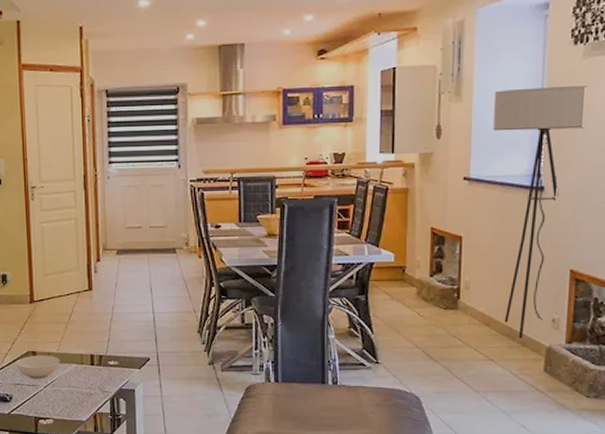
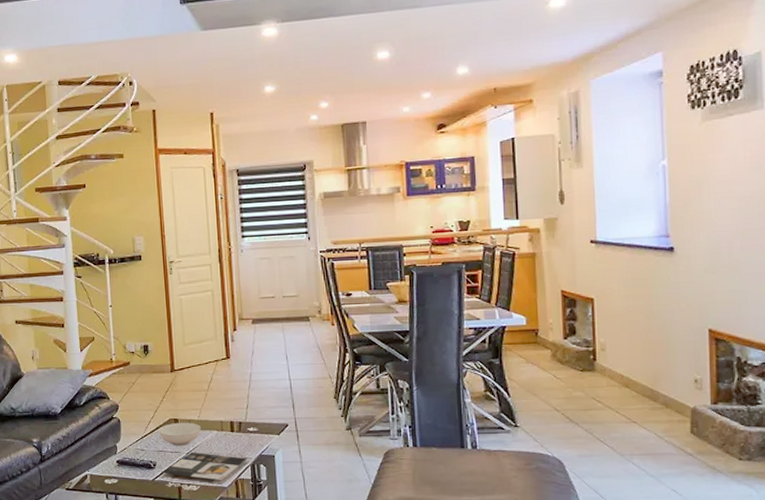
magazine: none [17,385,108,425] -> present [161,452,249,492]
floor lamp: present [493,86,588,339] -> none [614,148,710,400]

